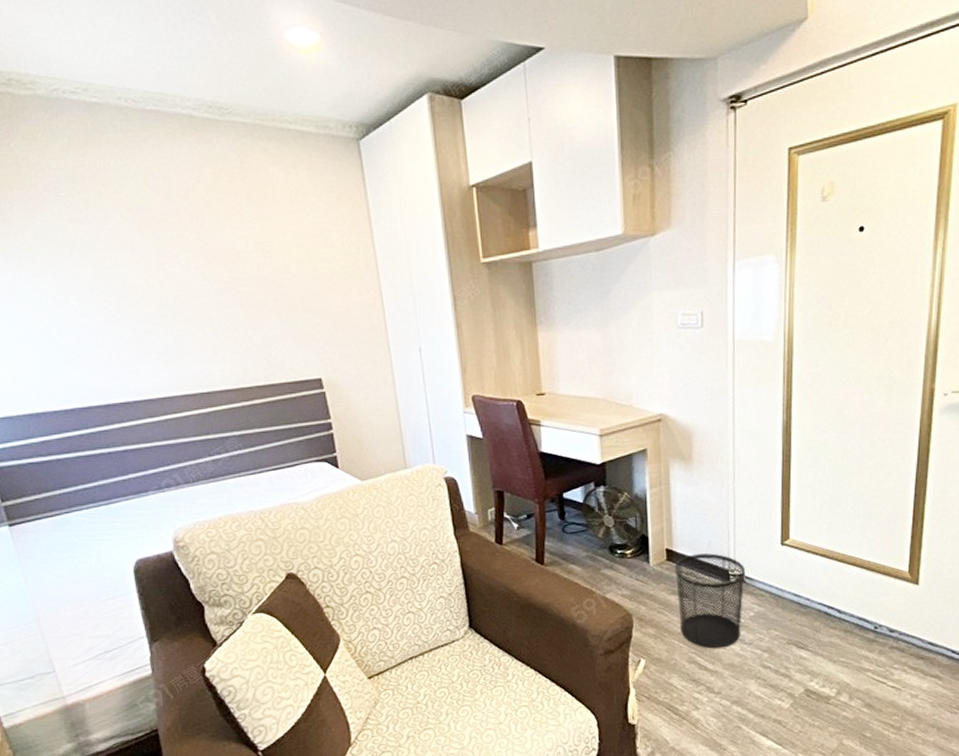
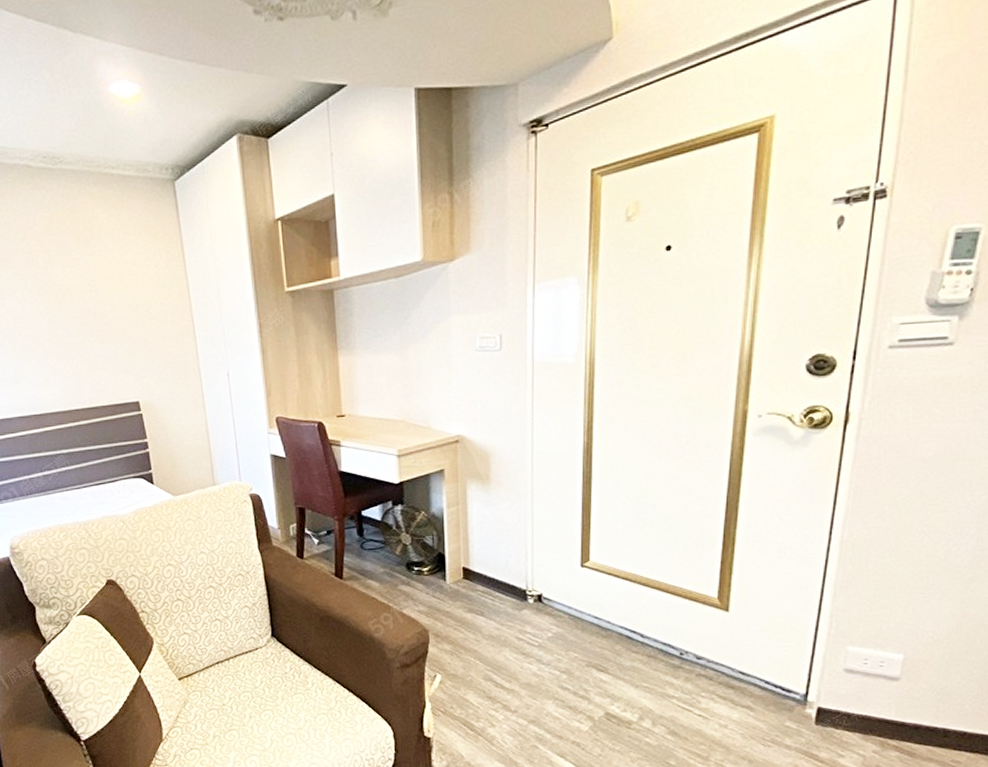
waste bin: present [674,553,745,649] -> none [471,573,543,667]

